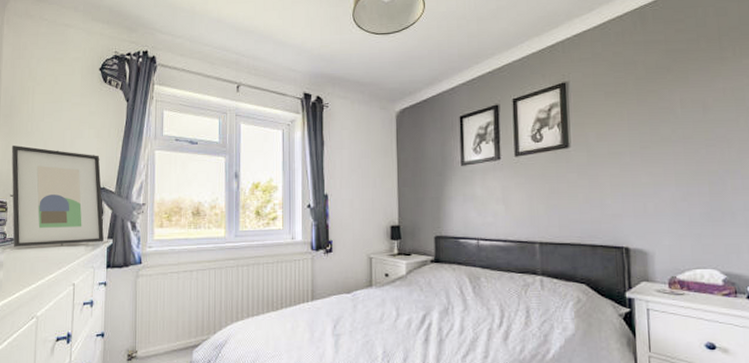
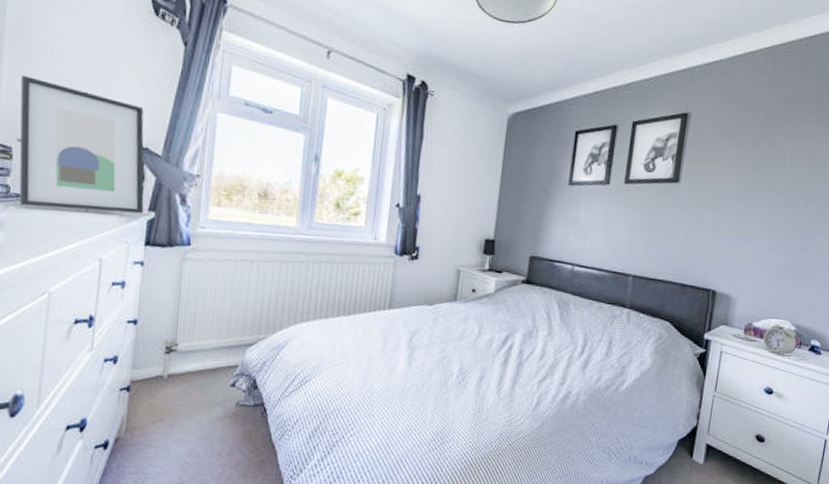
alarm clock: none [691,271,732,307] -> present [762,321,798,356]

